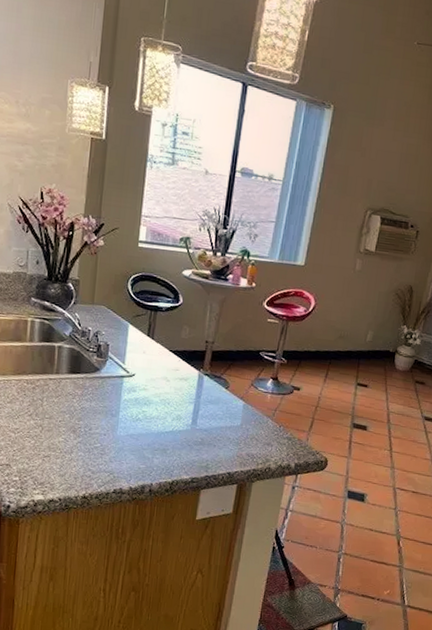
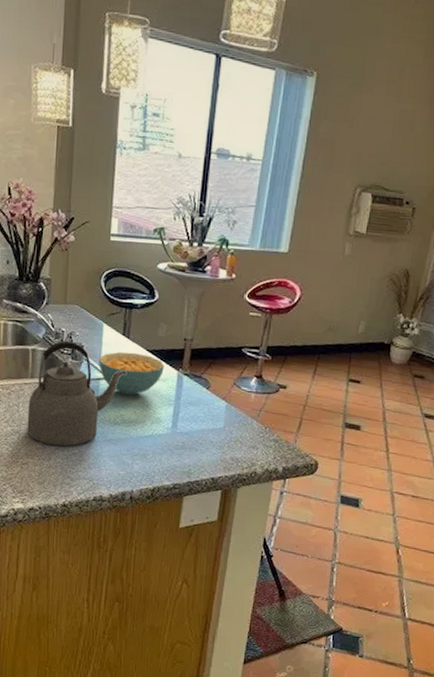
kettle: none [50,339,151,440] -> present [27,340,128,446]
cereal bowl: none [123,351,186,393] -> present [99,352,164,396]

